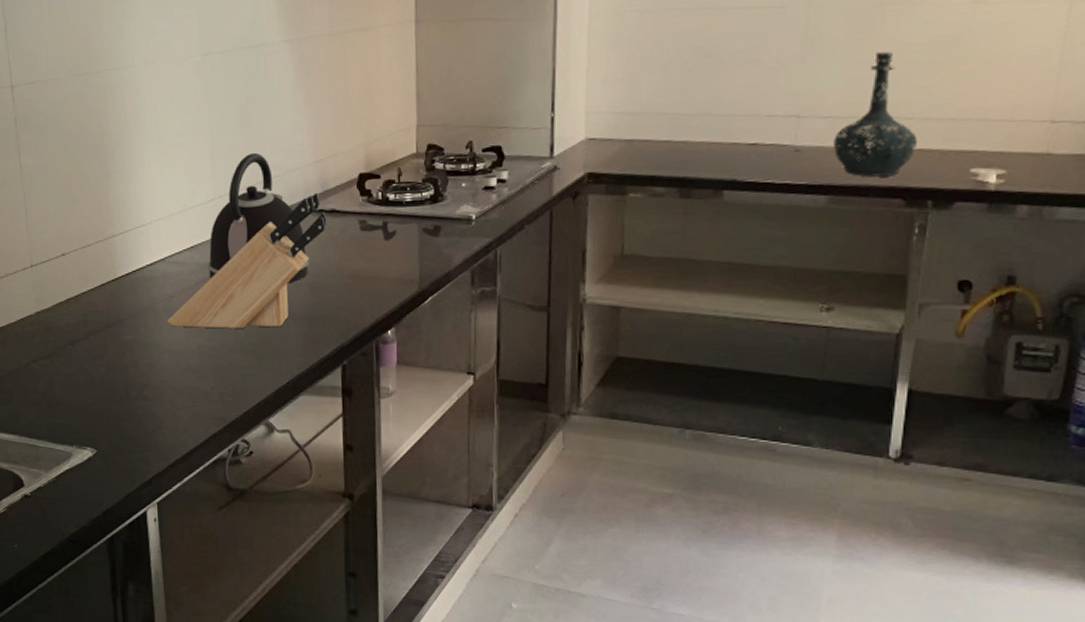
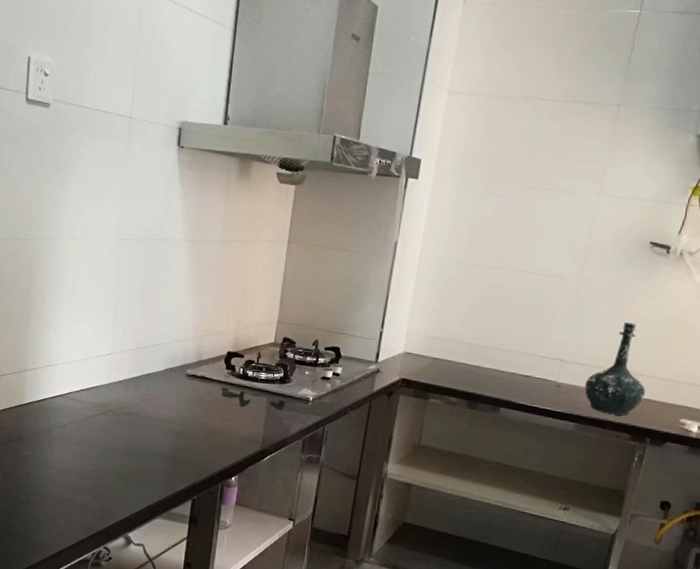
knife block: present [167,192,327,329] -> none [59,361,198,462]
kettle: present [207,152,309,284] -> none [97,322,179,429]

